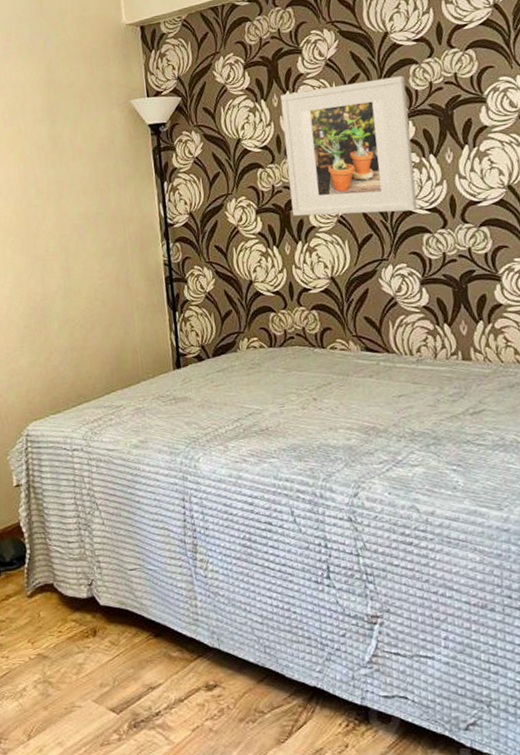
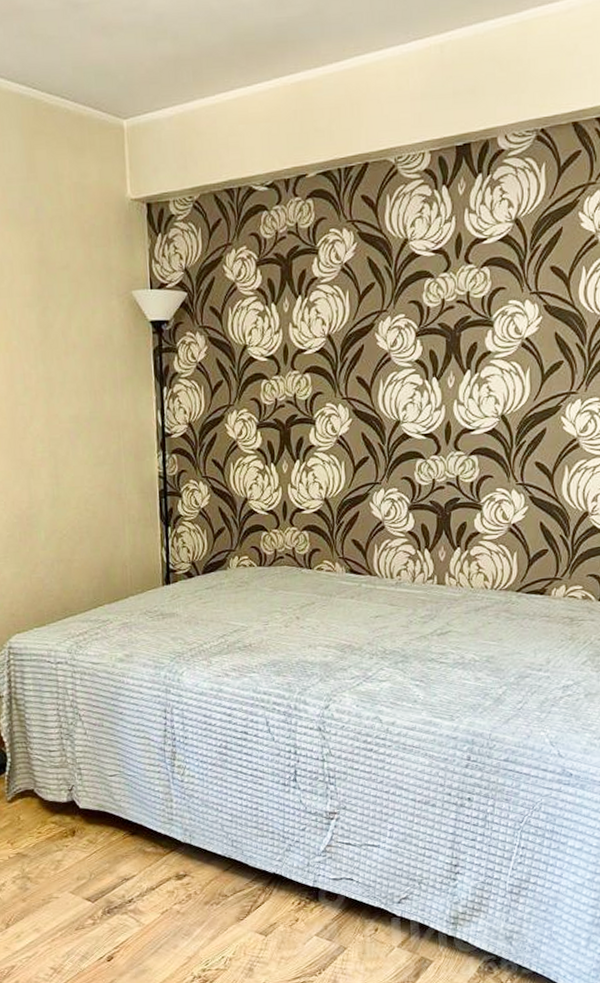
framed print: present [280,75,418,216] -> none [291,289,419,436]

